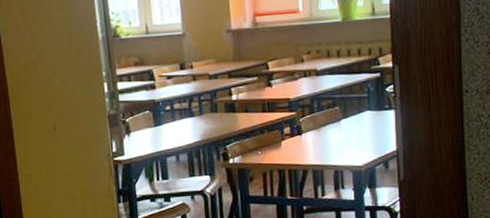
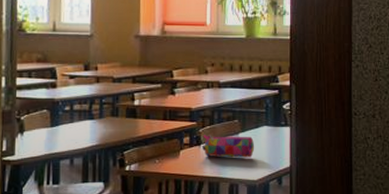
pencil case: none [303,122,357,146] -> present [202,135,254,158]

